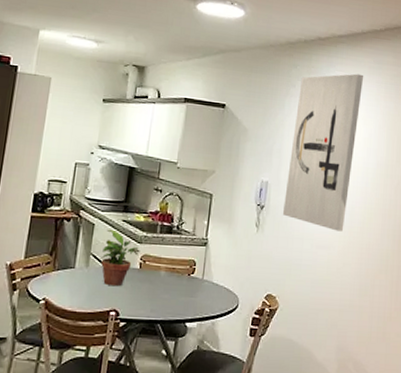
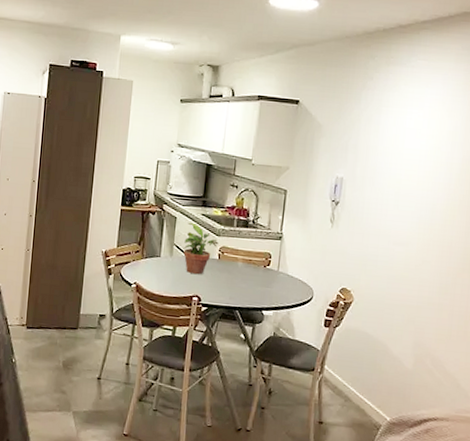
wall art: present [282,73,364,232] -> none [357,62,450,229]

